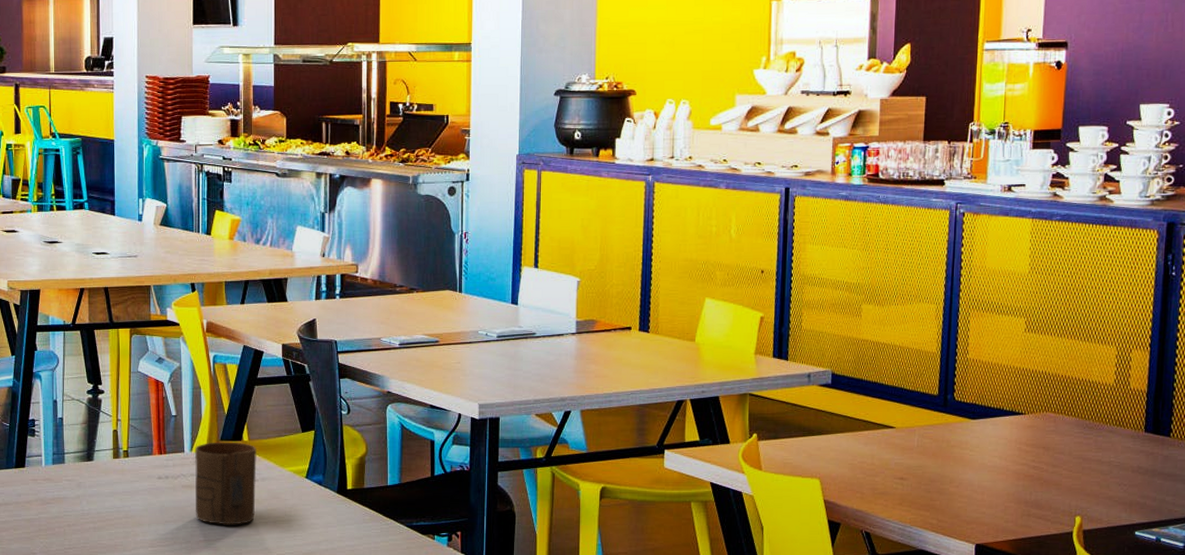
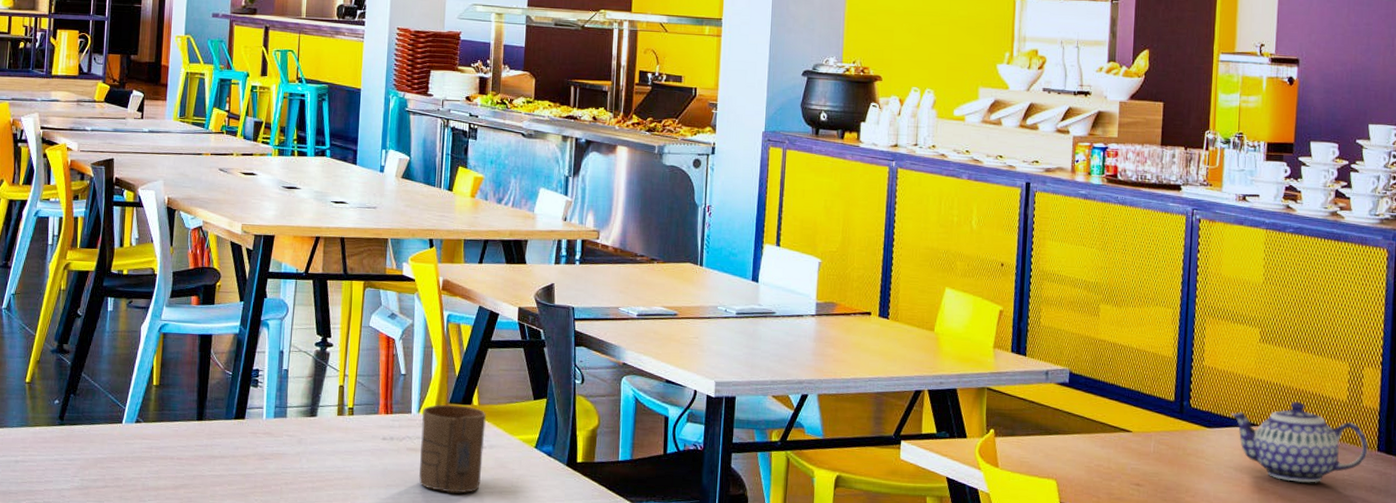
teapot: none [995,388,1135,467] -> present [1231,401,1368,483]

